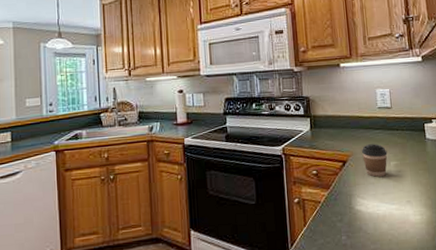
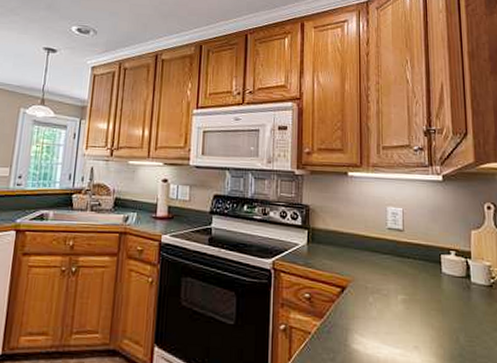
coffee cup: present [361,144,388,177] -> none [364,270,395,312]

